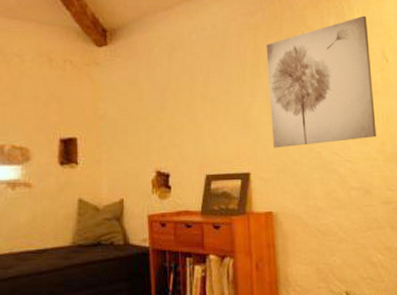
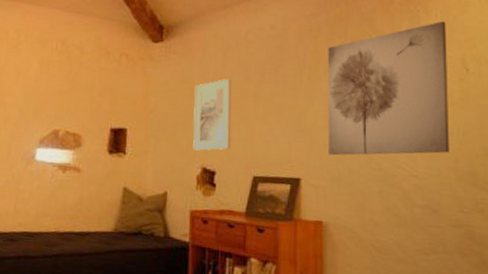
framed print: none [142,79,182,154] -> present [193,78,232,151]

